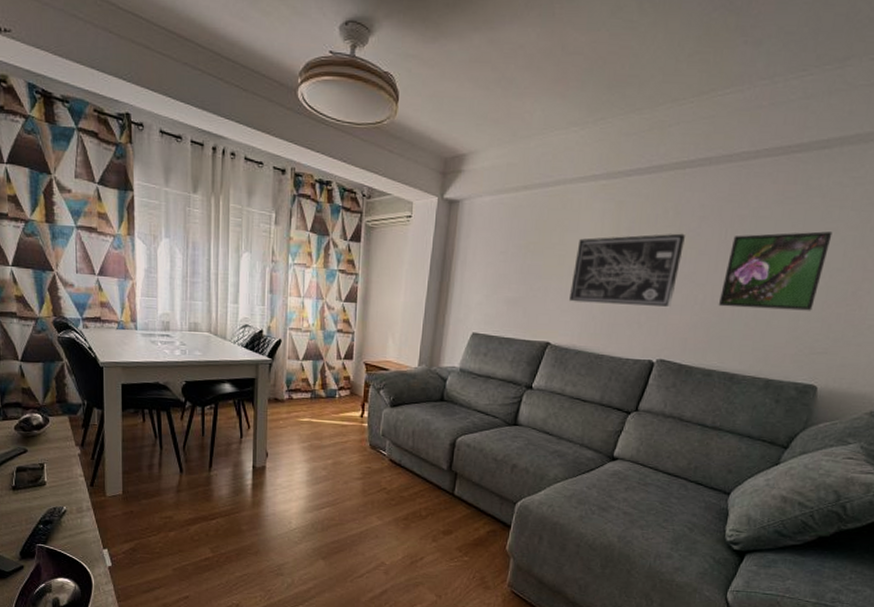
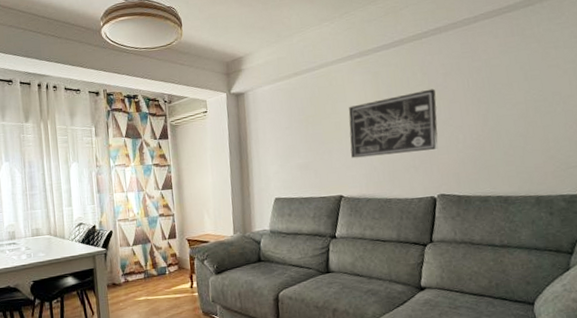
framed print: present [718,231,833,311] -> none [475,68,558,142]

